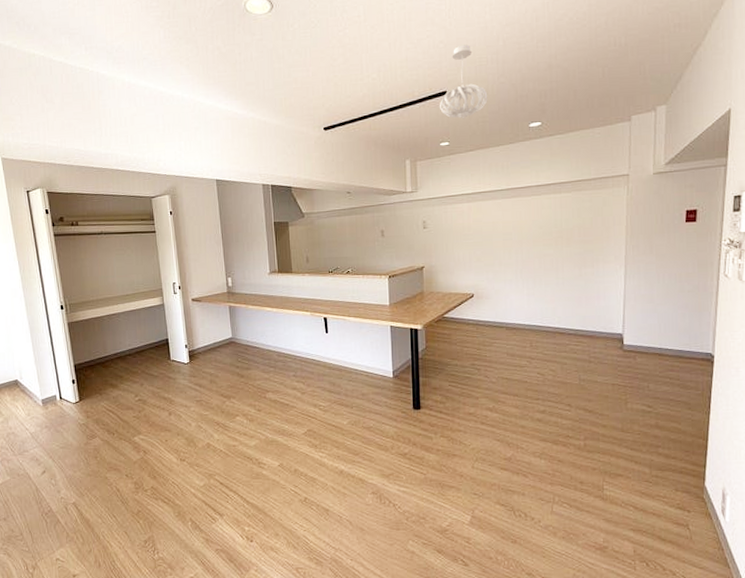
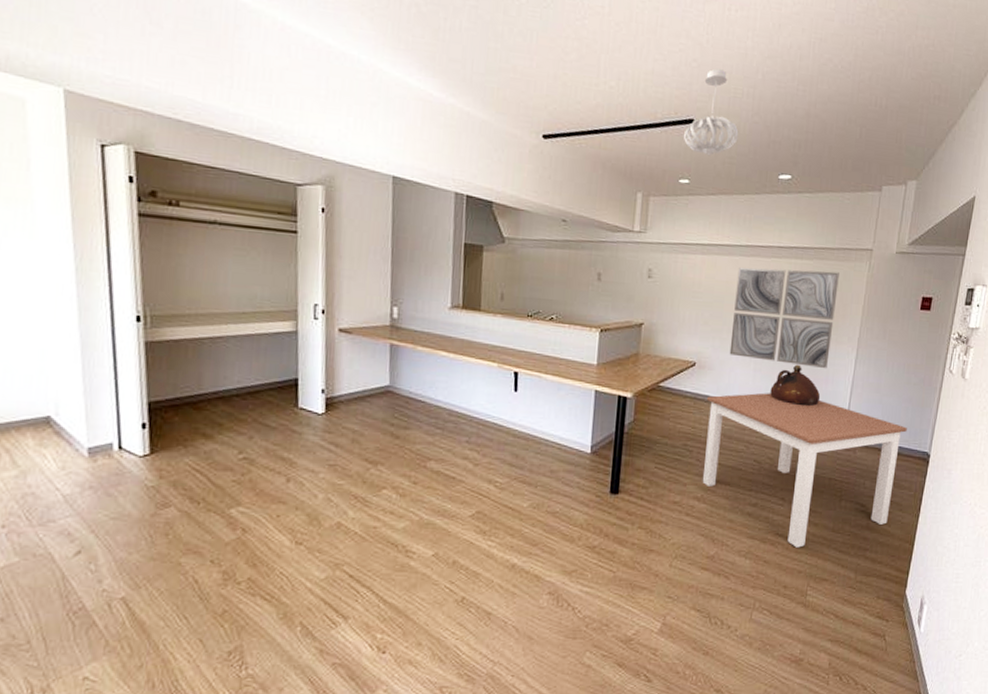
dining table: none [487,313,686,447] -> present [702,392,907,548]
wall art: none [502,200,599,287] -> present [729,267,839,369]
ceramic jug: none [545,286,594,322] -> present [770,364,821,407]

